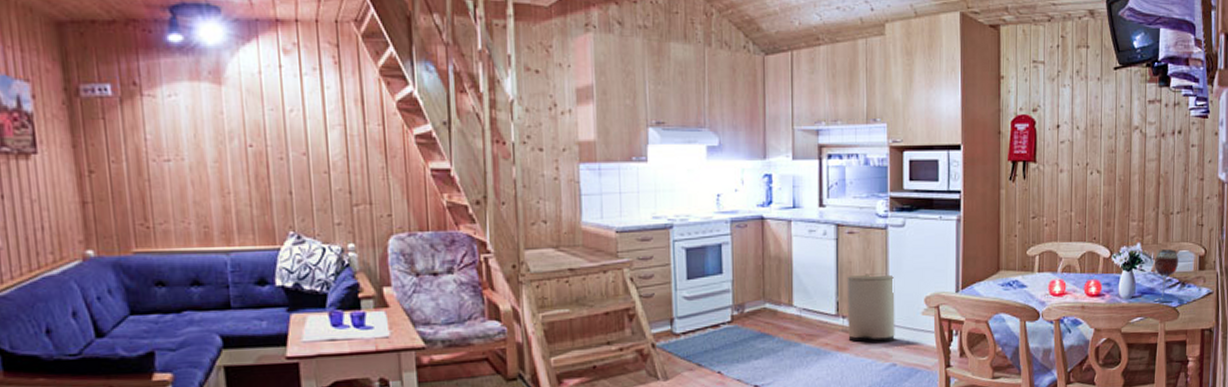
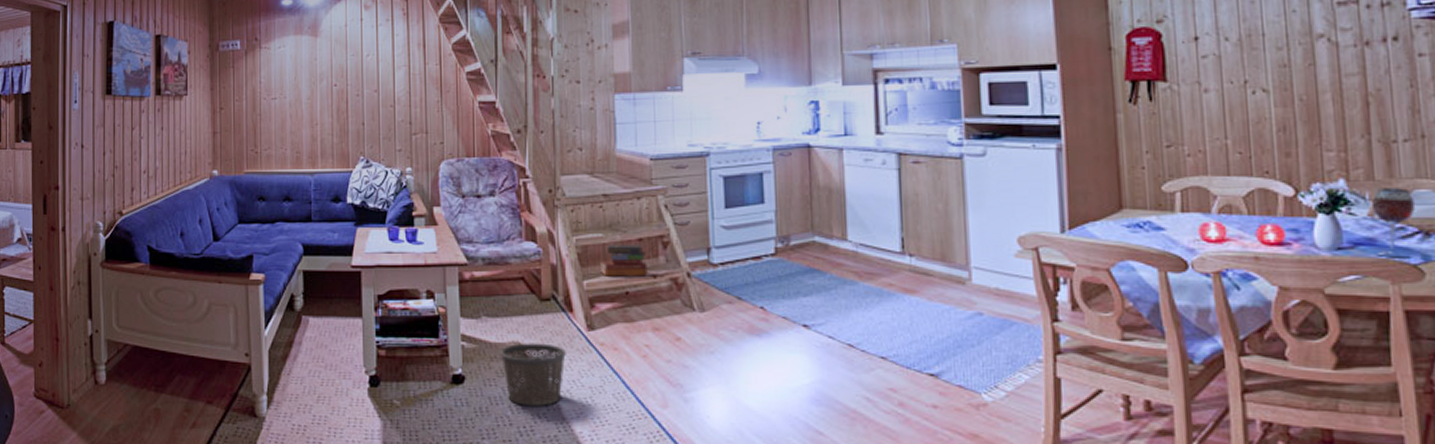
books: none [568,318,614,352] -> present [600,244,648,277]
pedal bin: present [848,273,895,344] -> none [914,208,980,288]

